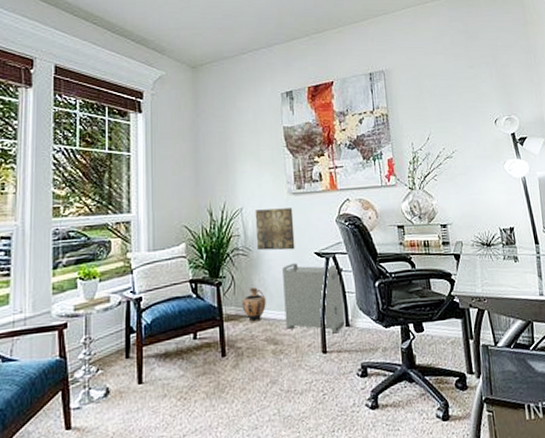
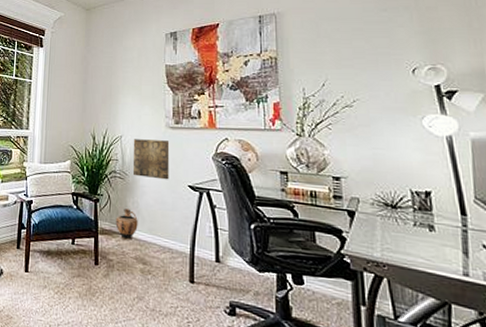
storage bin: present [282,262,346,334] -> none [155,192,216,267]

